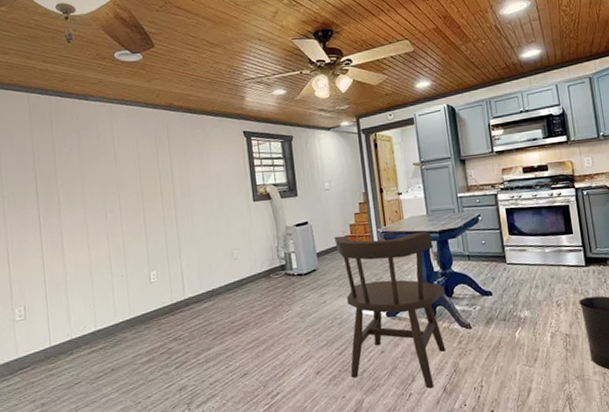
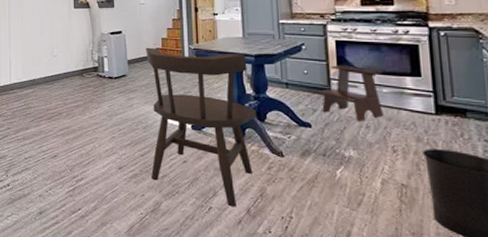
step stool: none [495,231,548,282] -> present [318,65,383,121]

